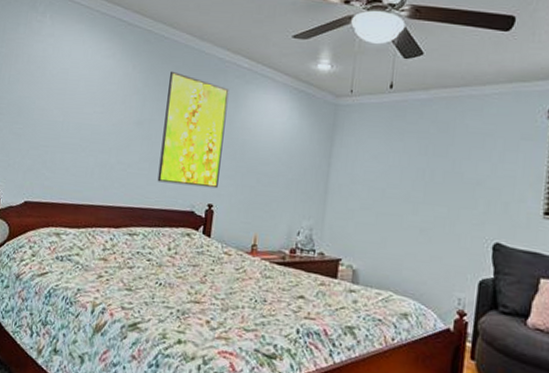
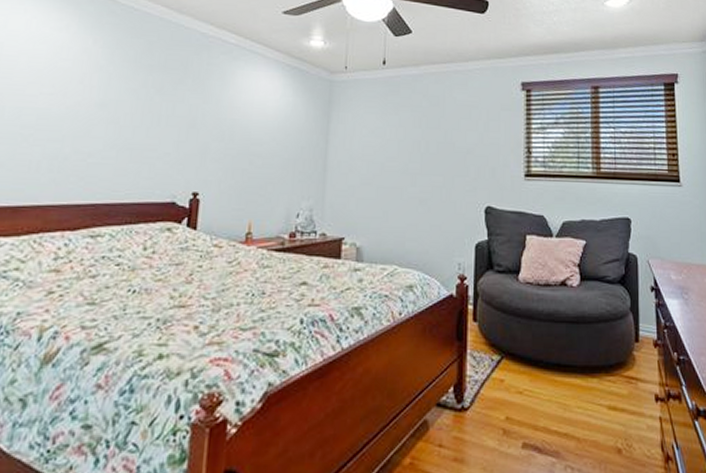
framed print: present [157,71,229,189] -> none [127,46,214,175]

